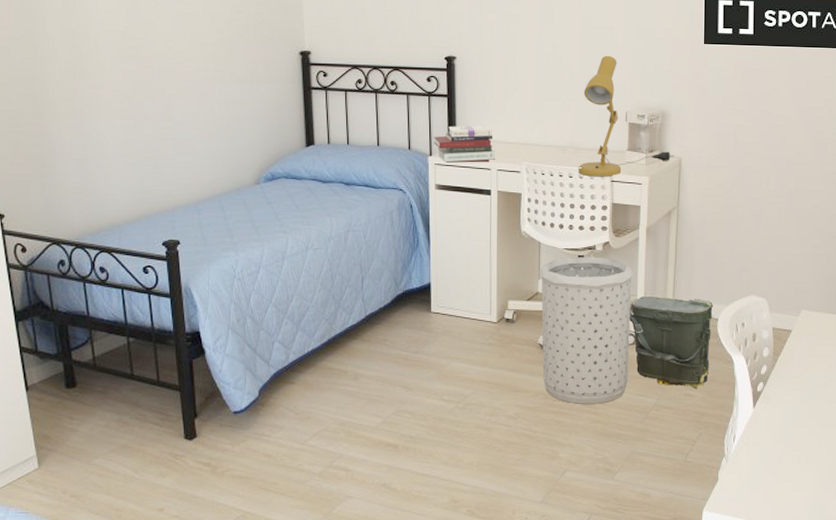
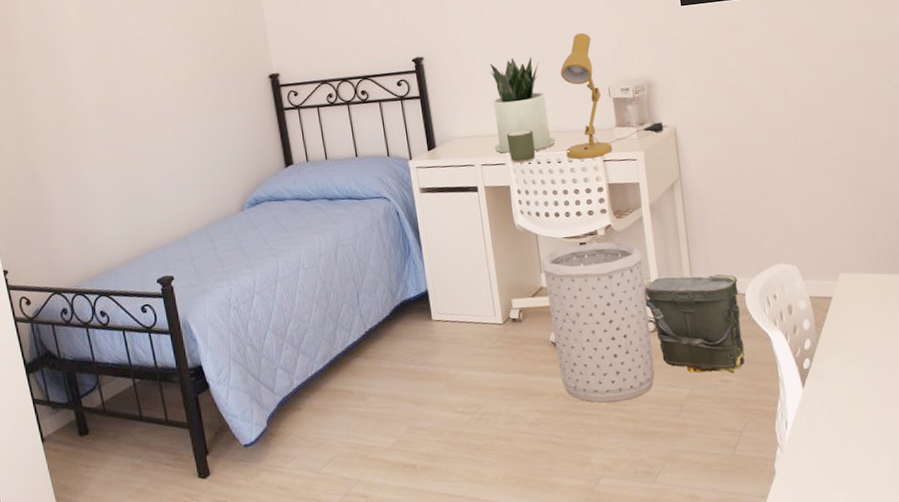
books: present [434,125,494,163] -> none [412,121,477,165]
planter: none [512,70,571,164] -> present [489,56,557,154]
mug: none [525,142,551,173] -> present [506,129,536,163]

